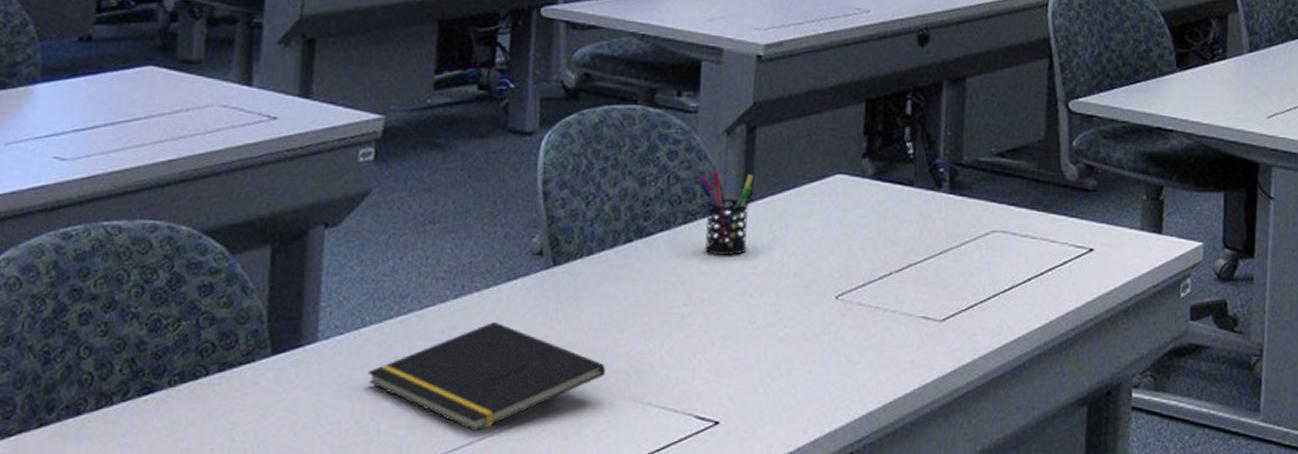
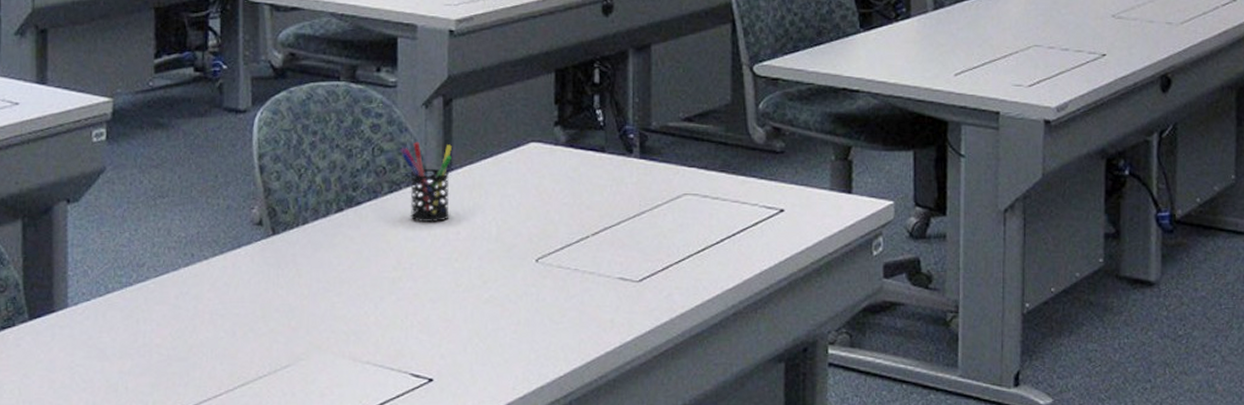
notepad: present [367,322,606,432] -> none [113,288,327,389]

